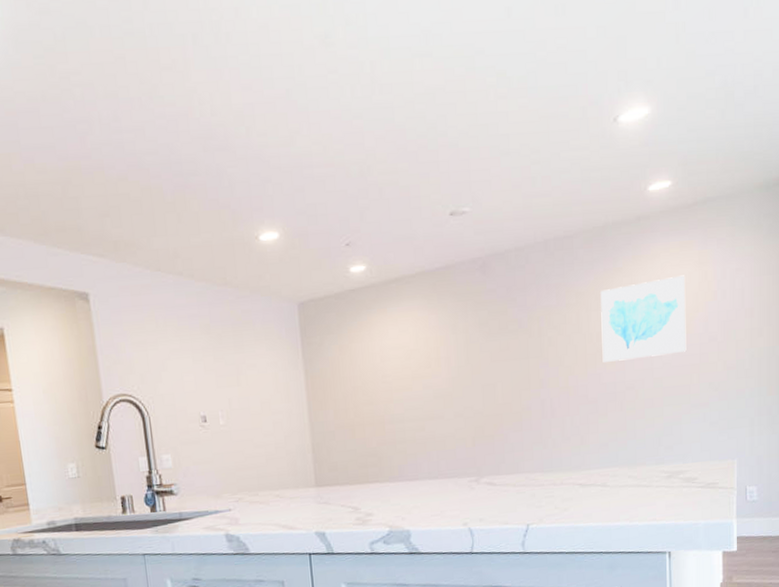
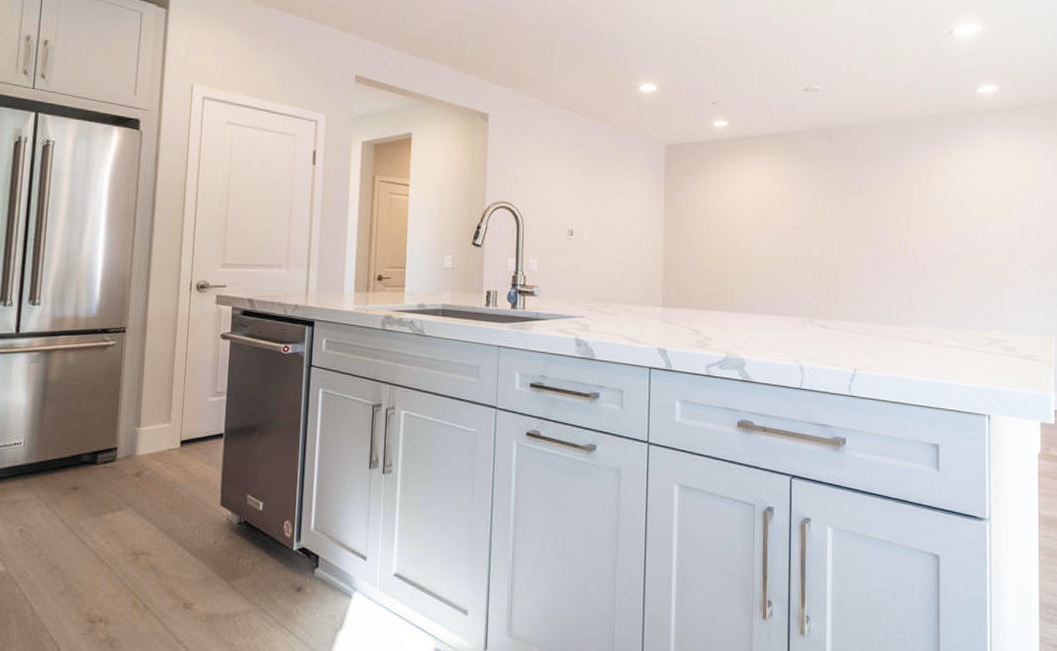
wall art: present [600,275,687,362] -> none [932,165,1009,233]

